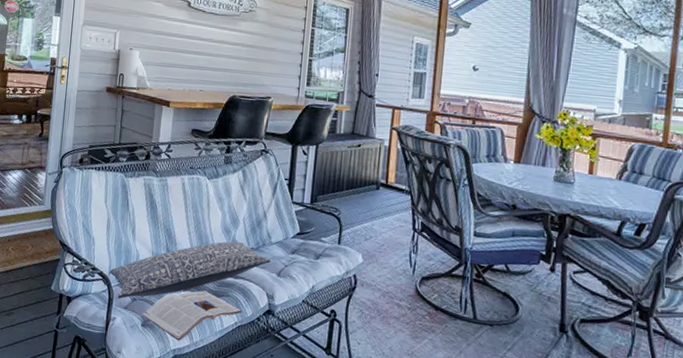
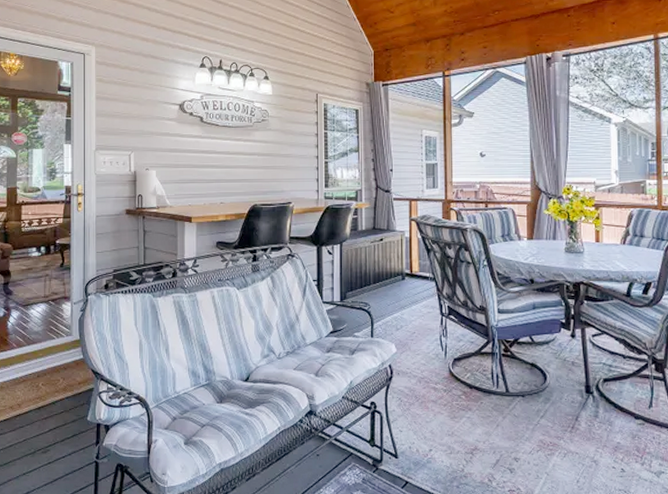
pillow: present [109,241,271,299] -> none [146,348,308,420]
magazine: present [142,290,242,341] -> none [184,400,284,454]

